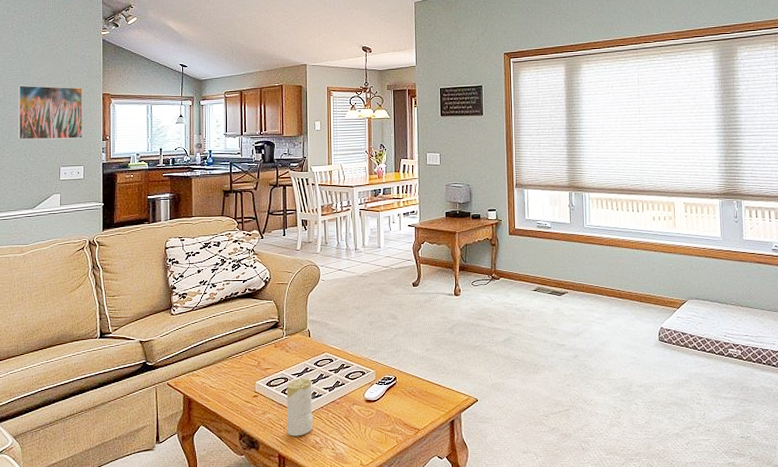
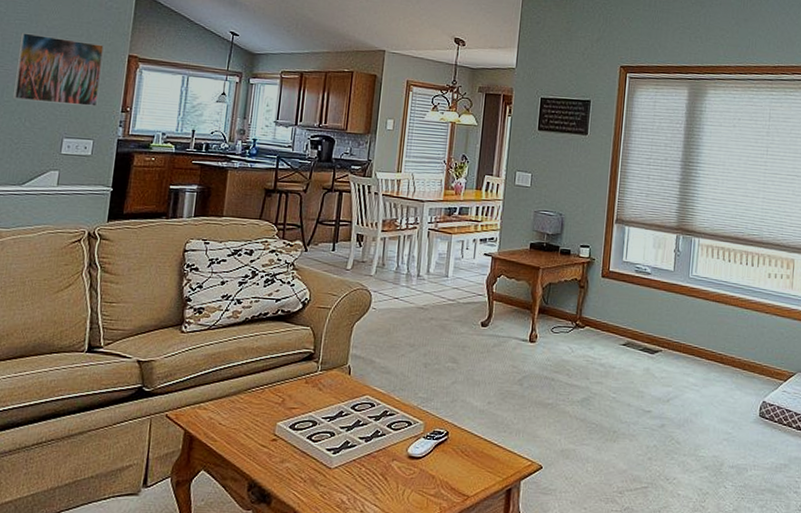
candle: present [286,378,314,436] -> none [308,423,346,493]

